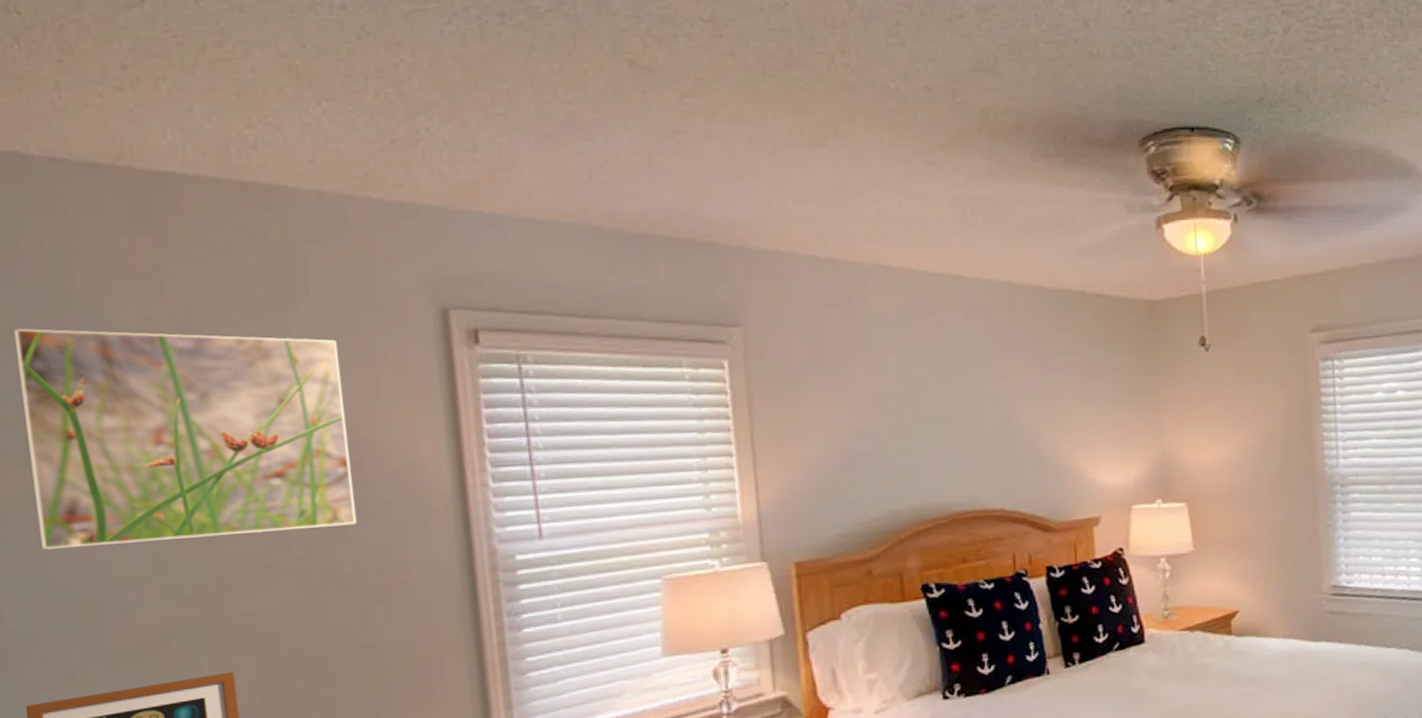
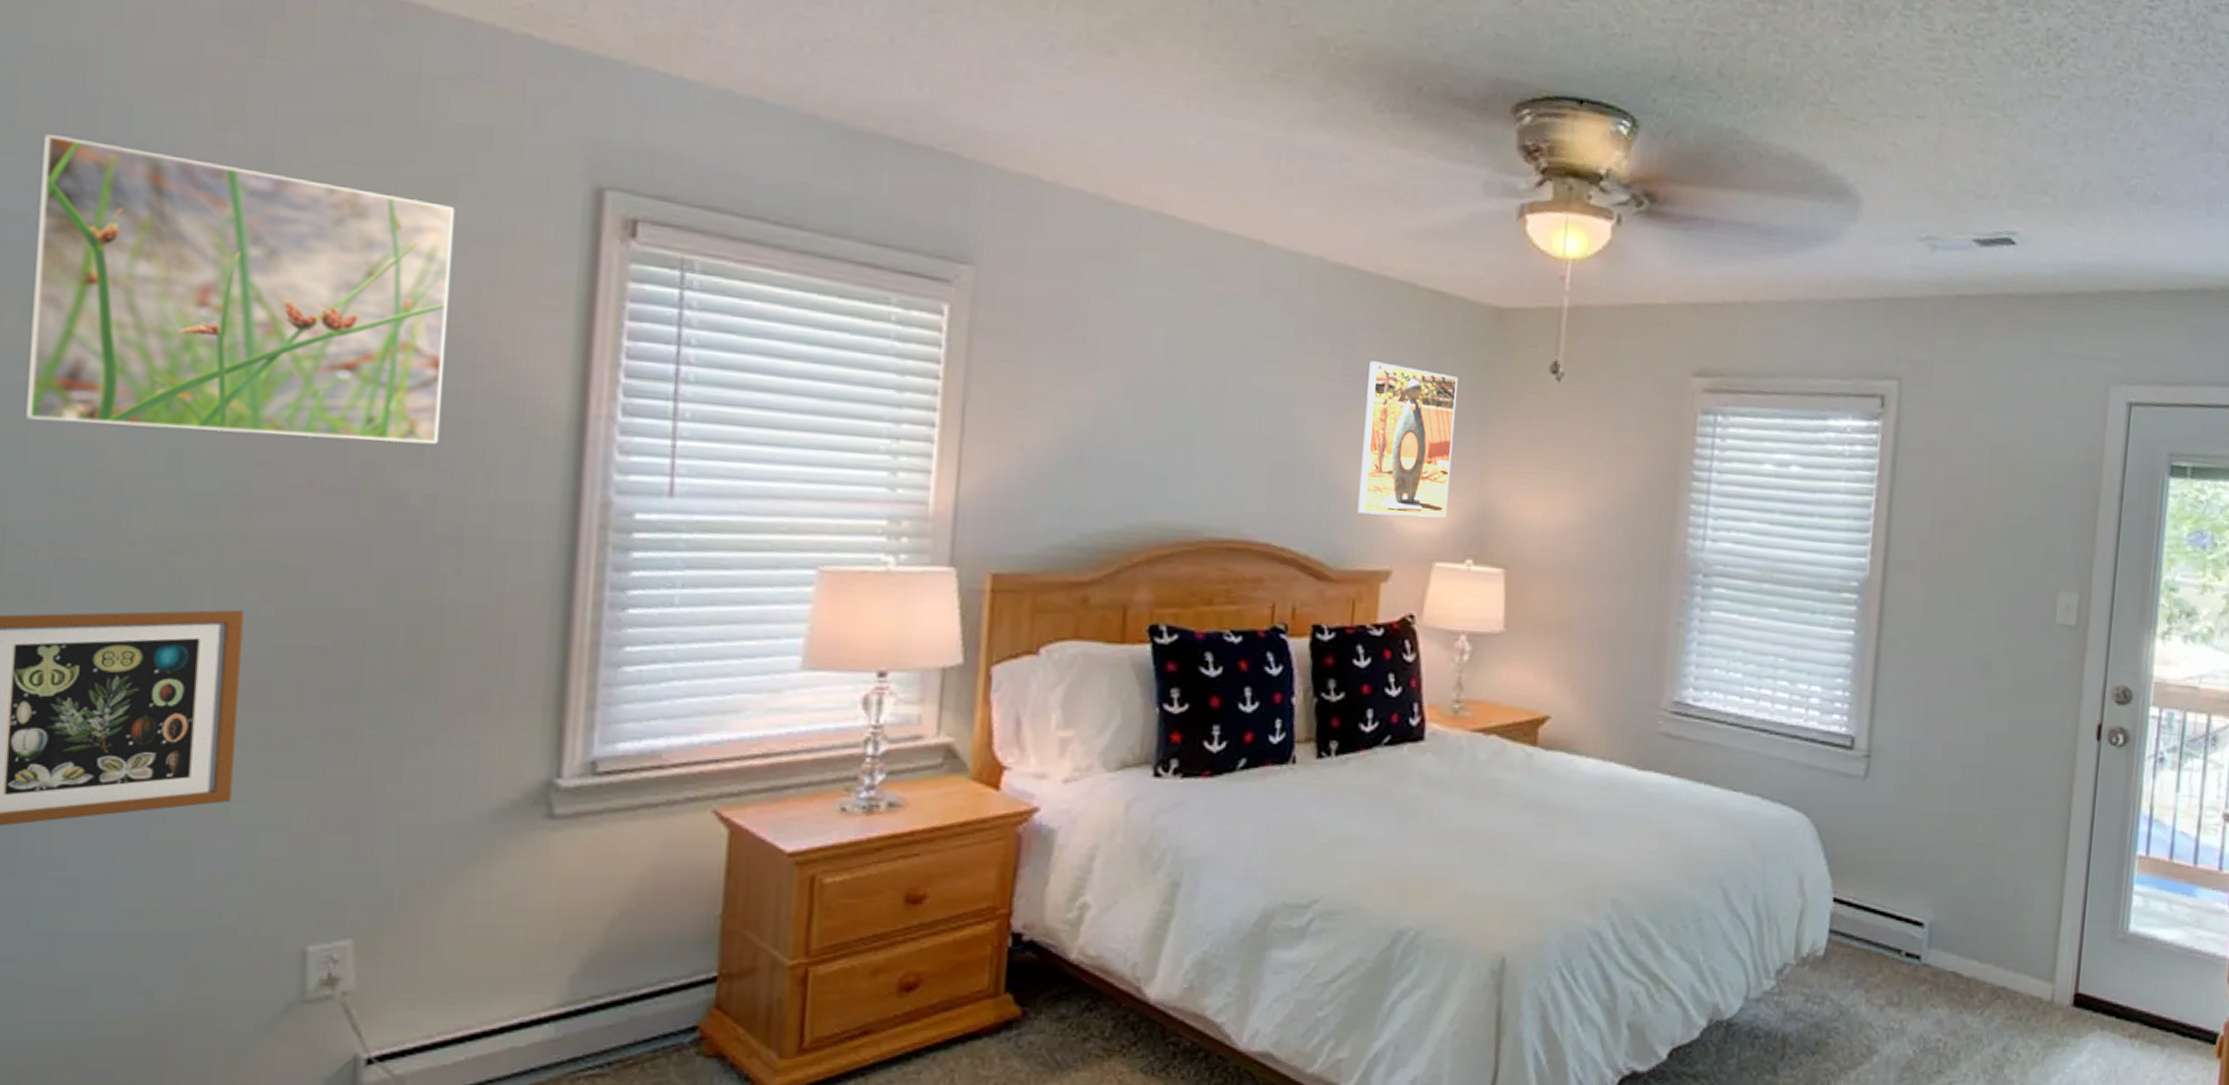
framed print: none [1059,356,1136,476] -> present [1357,361,1459,518]

